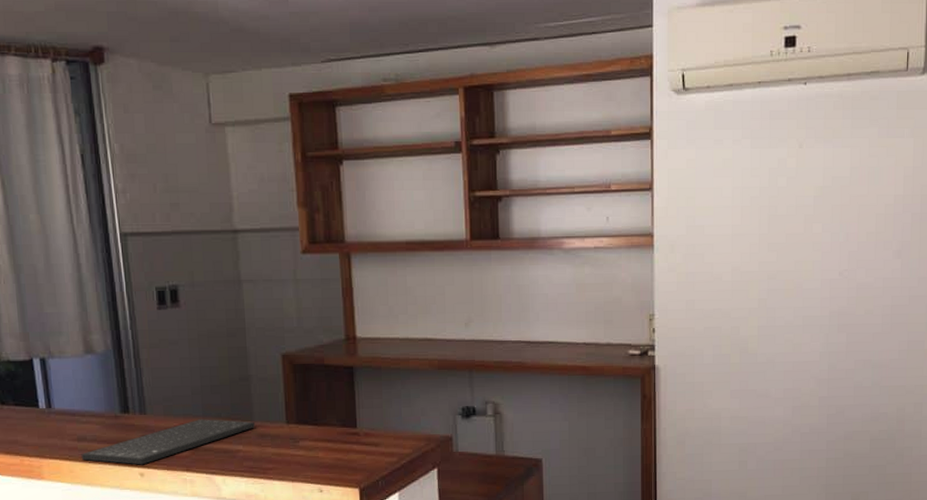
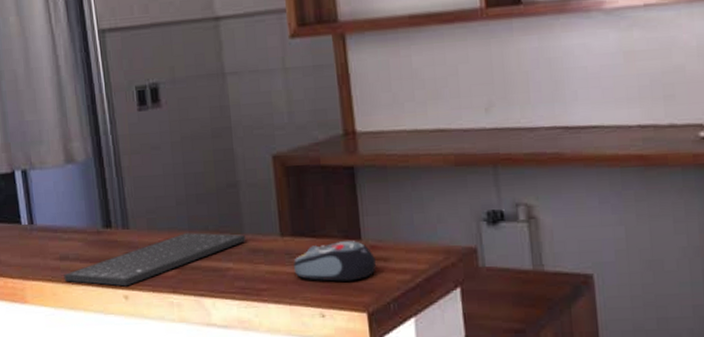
computer mouse: none [297,429,368,463] -> present [294,241,376,282]

